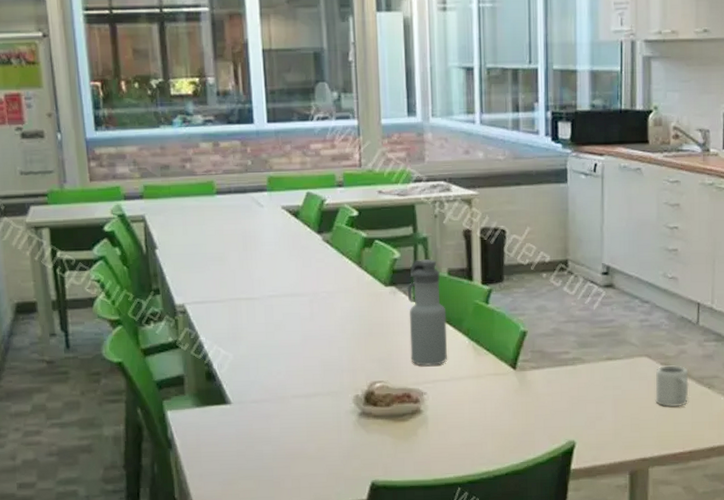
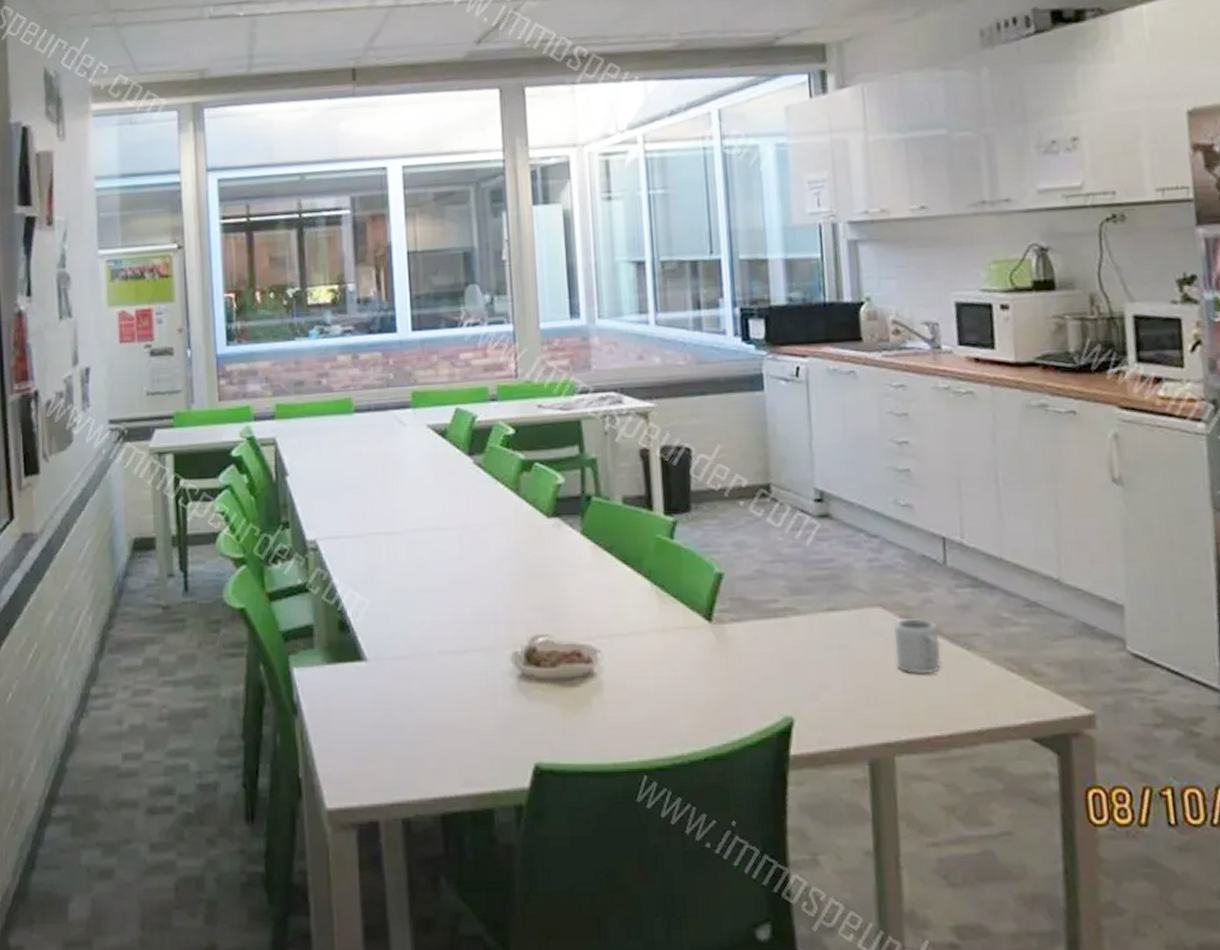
water bottle: present [408,259,448,366] -> none [574,485,625,616]

